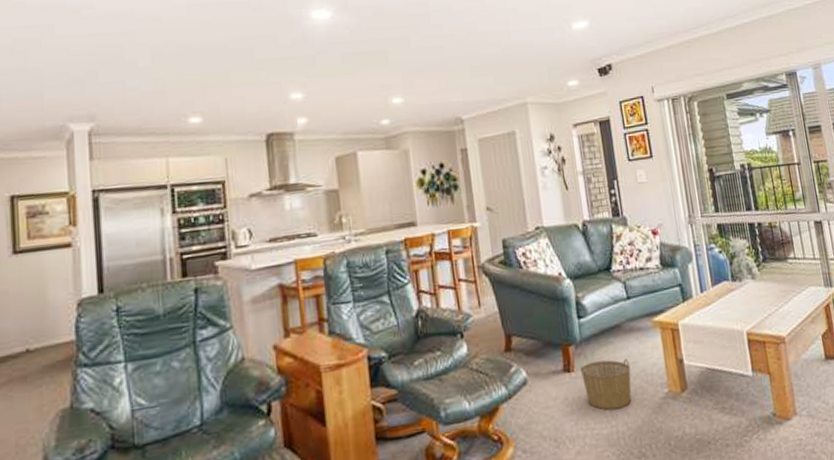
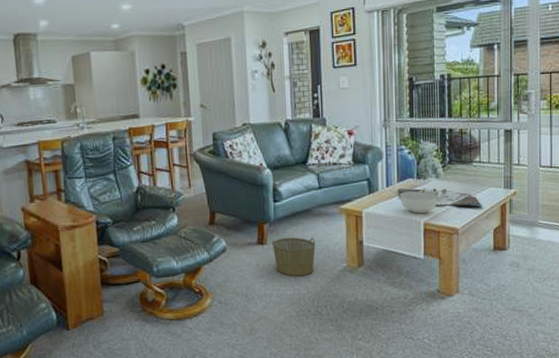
newspaper: none [714,290,806,311] -> present [398,187,482,207]
bowl: none [716,295,758,323] -> present [400,191,438,214]

